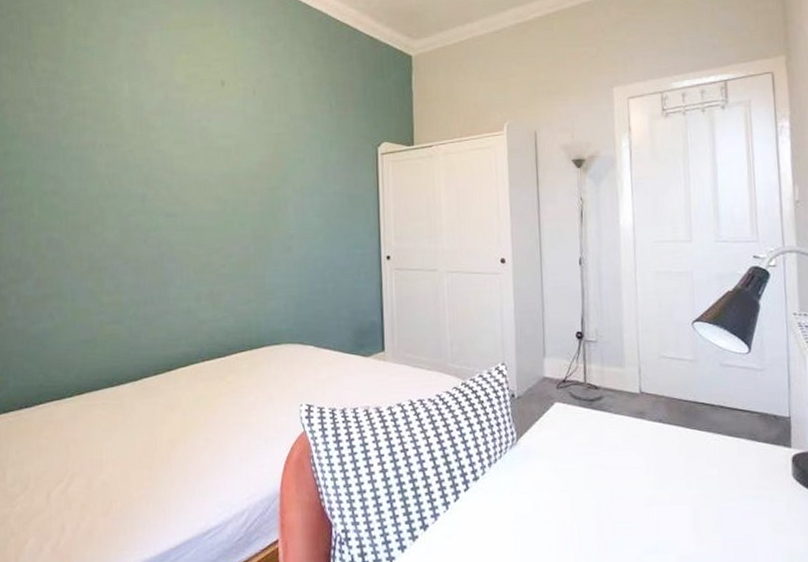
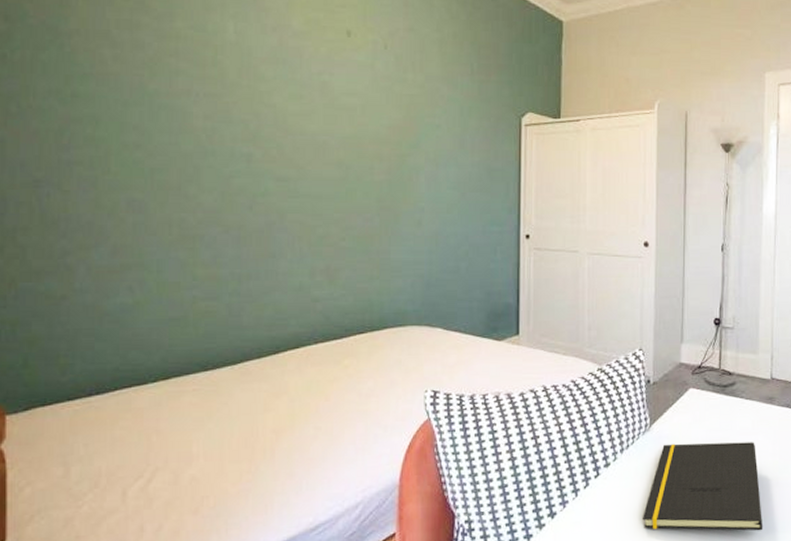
notepad: none [514,458,642,551] -> present [643,442,763,531]

